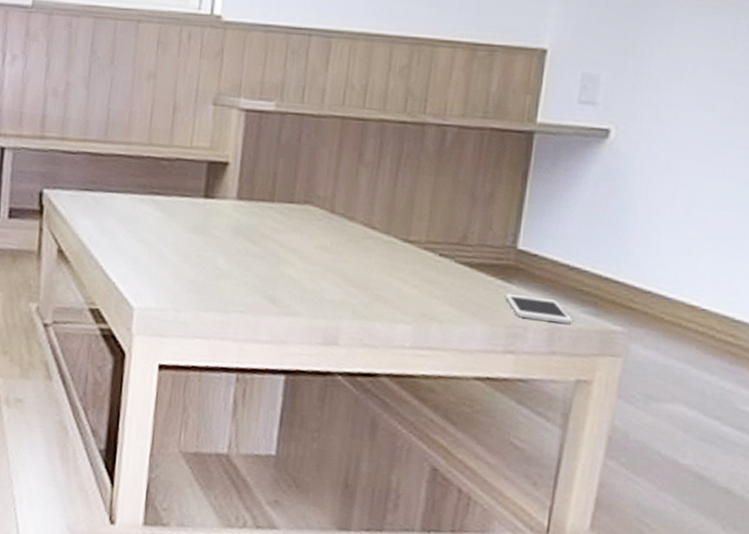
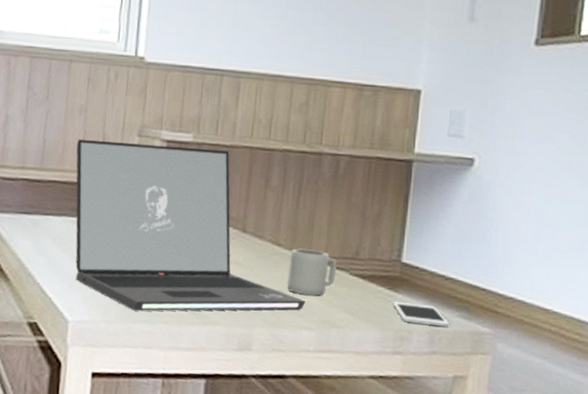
laptop: none [142,108,402,301] -> present [75,139,306,311]
cup: none [381,231,440,286] -> present [287,248,337,296]

